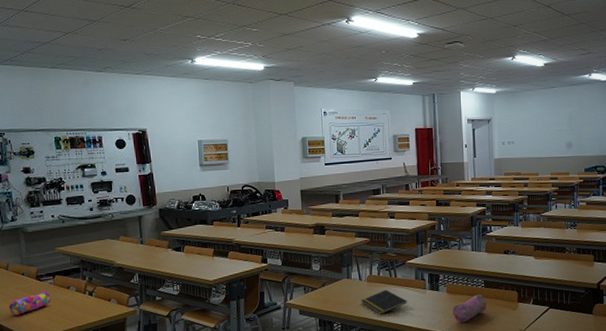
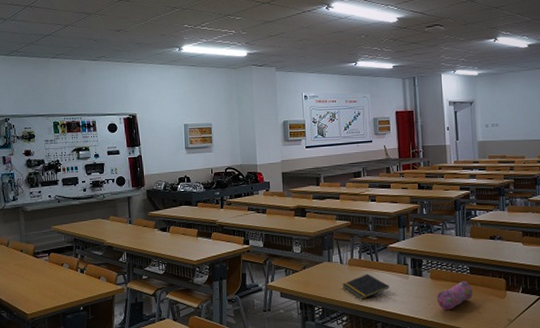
pencil case: present [9,290,51,316] -> none [8,266,46,291]

